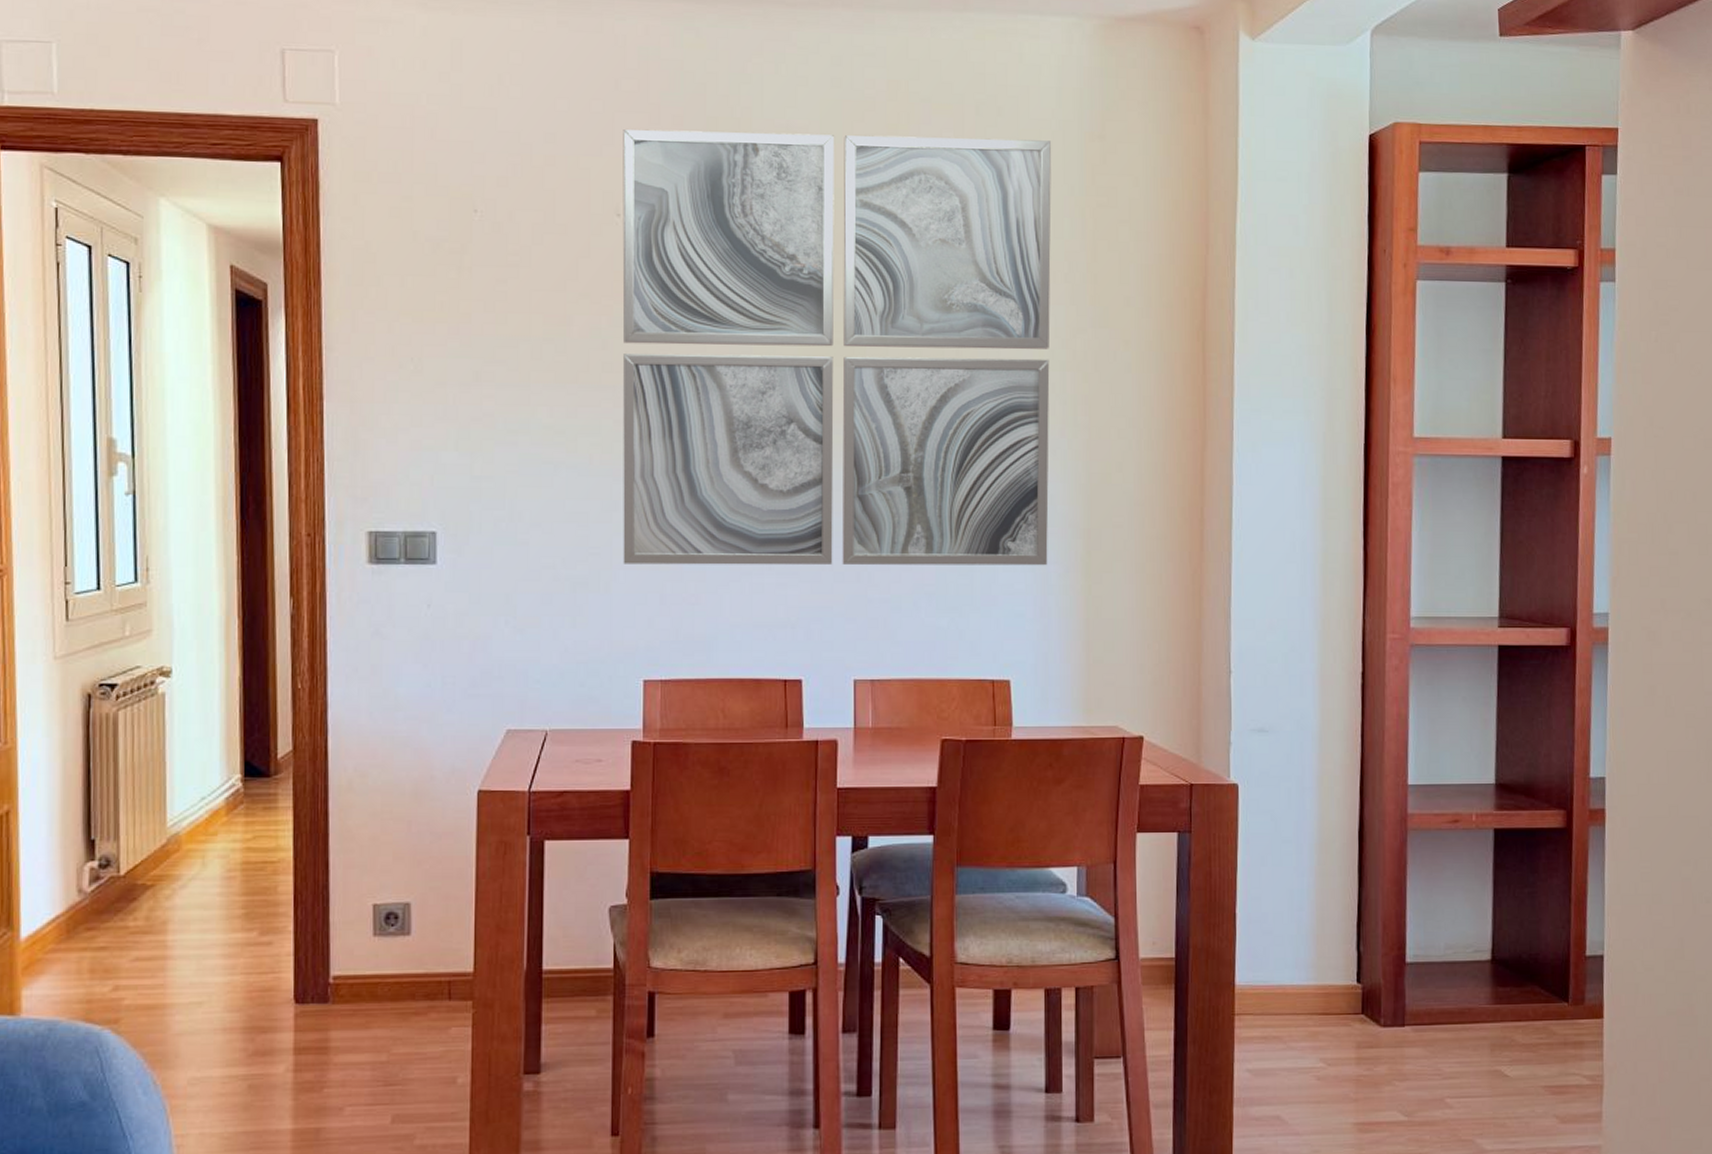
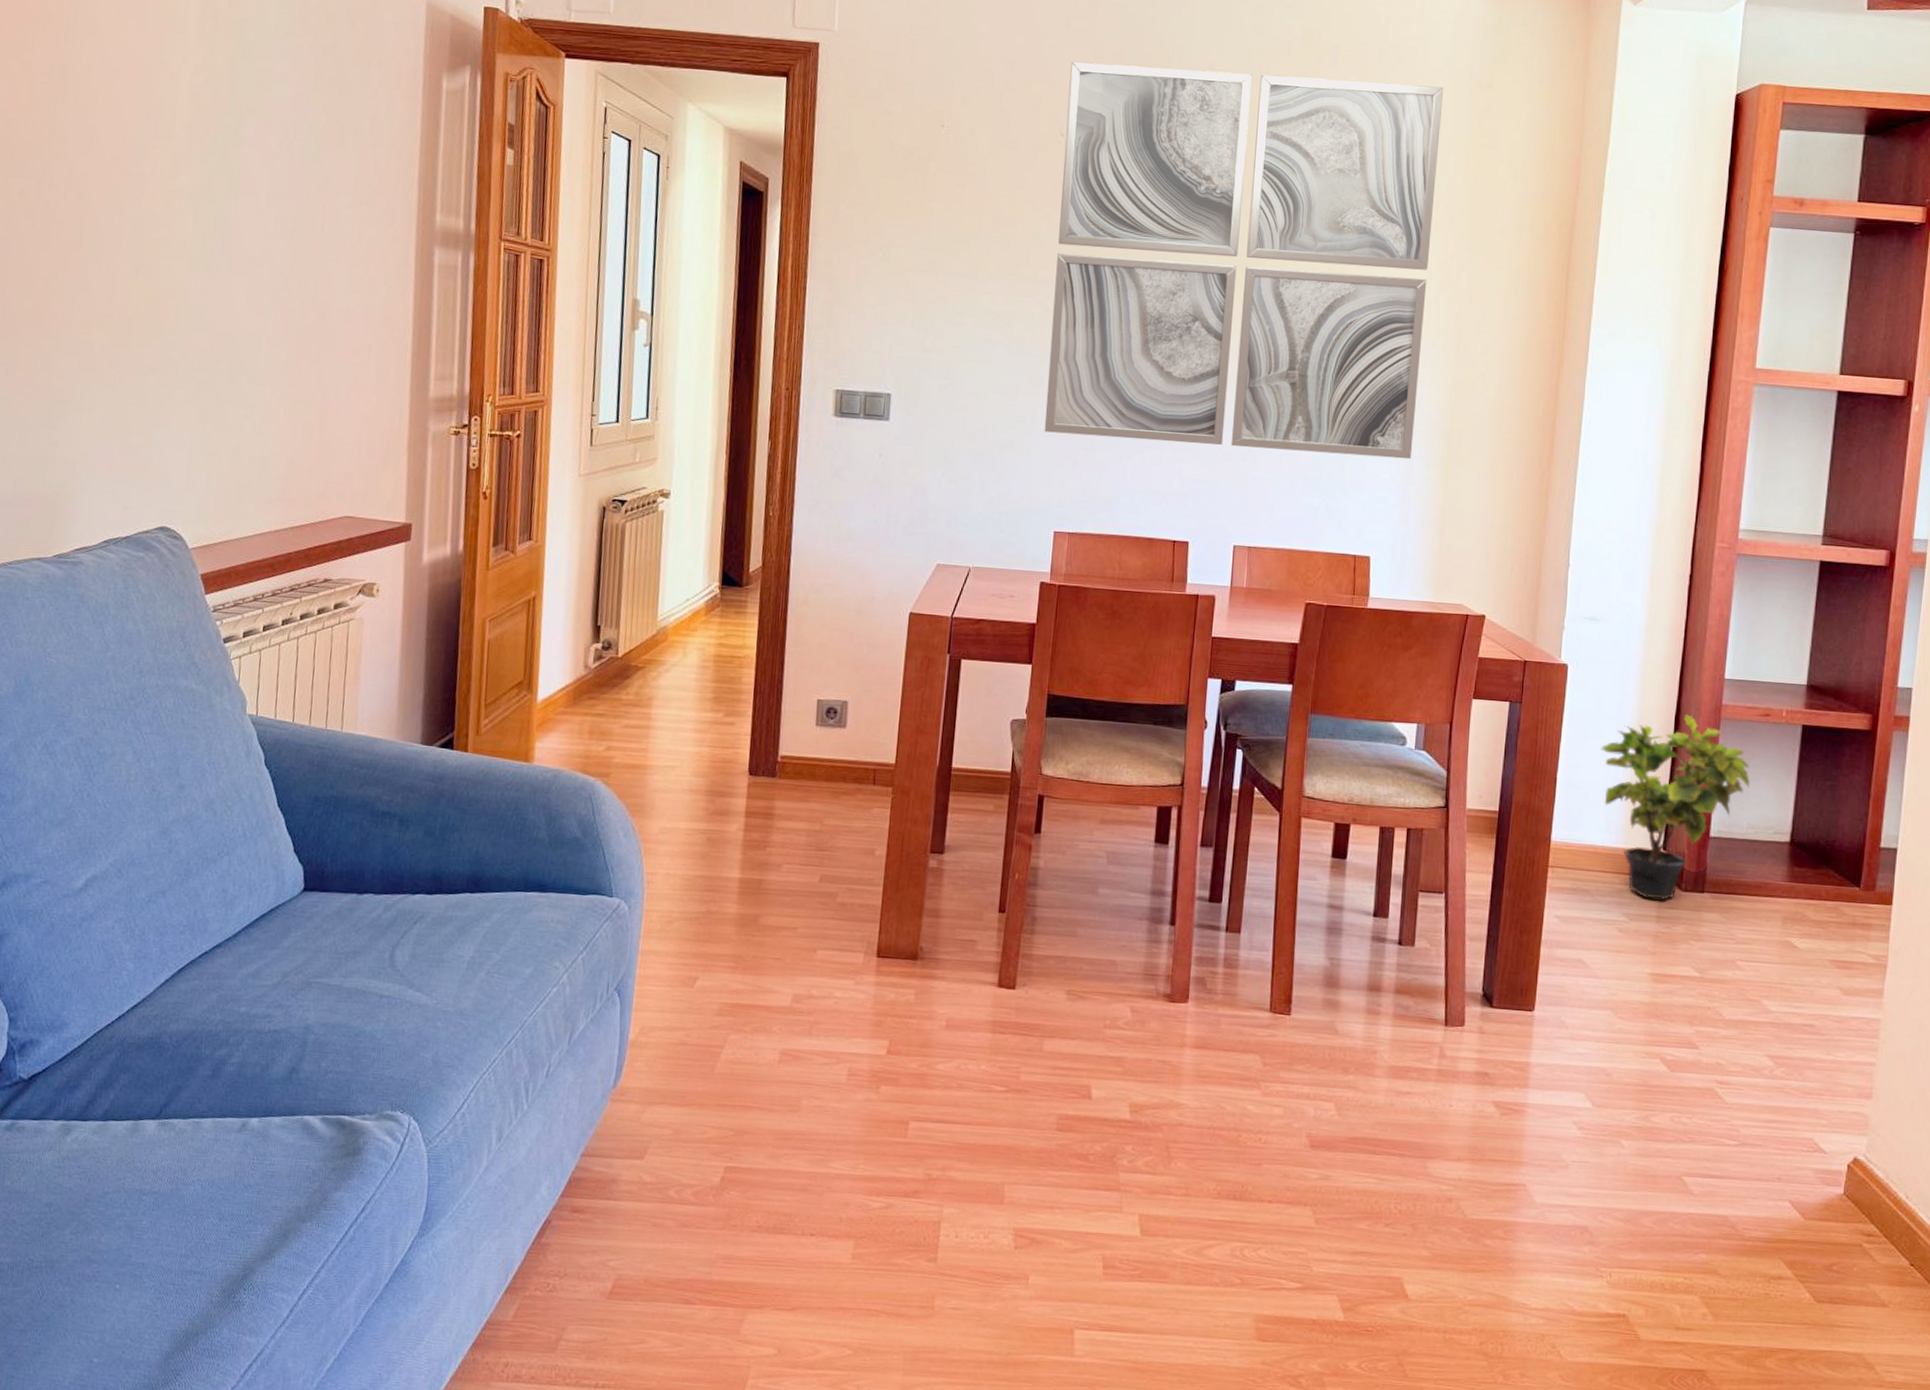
potted plant: none [1281,828,1445,1039] -> present [1601,714,1751,900]

